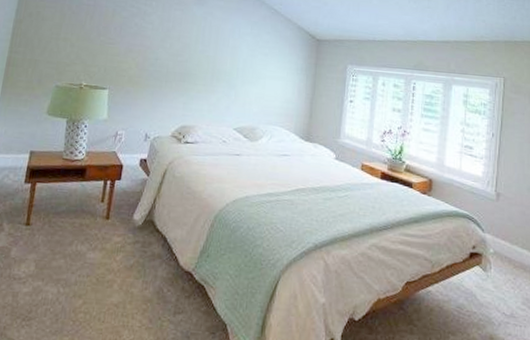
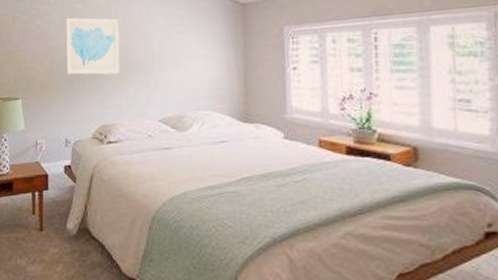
wall art: none [156,21,212,82] -> present [65,17,120,75]

